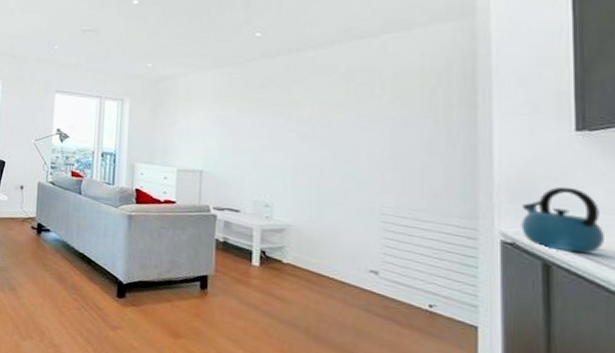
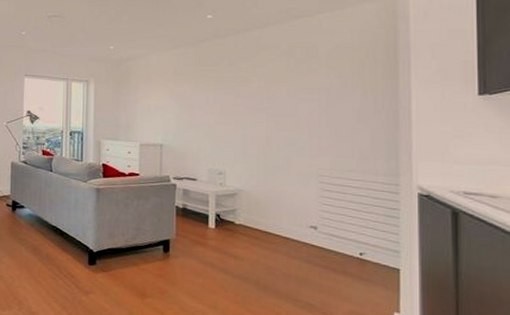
kettle: present [521,186,604,254] -> none [434,144,501,201]

